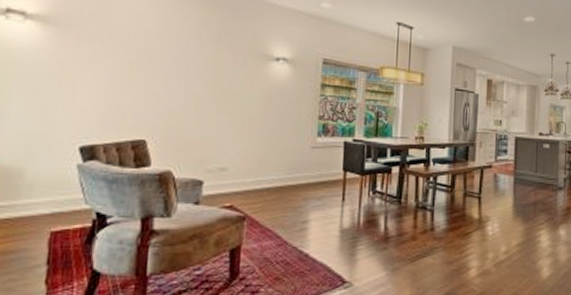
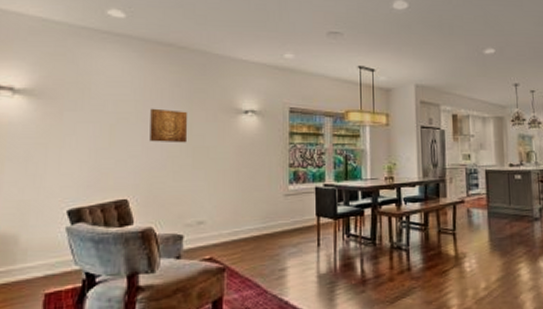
wall art: none [173,47,215,87] -> present [150,108,188,143]

